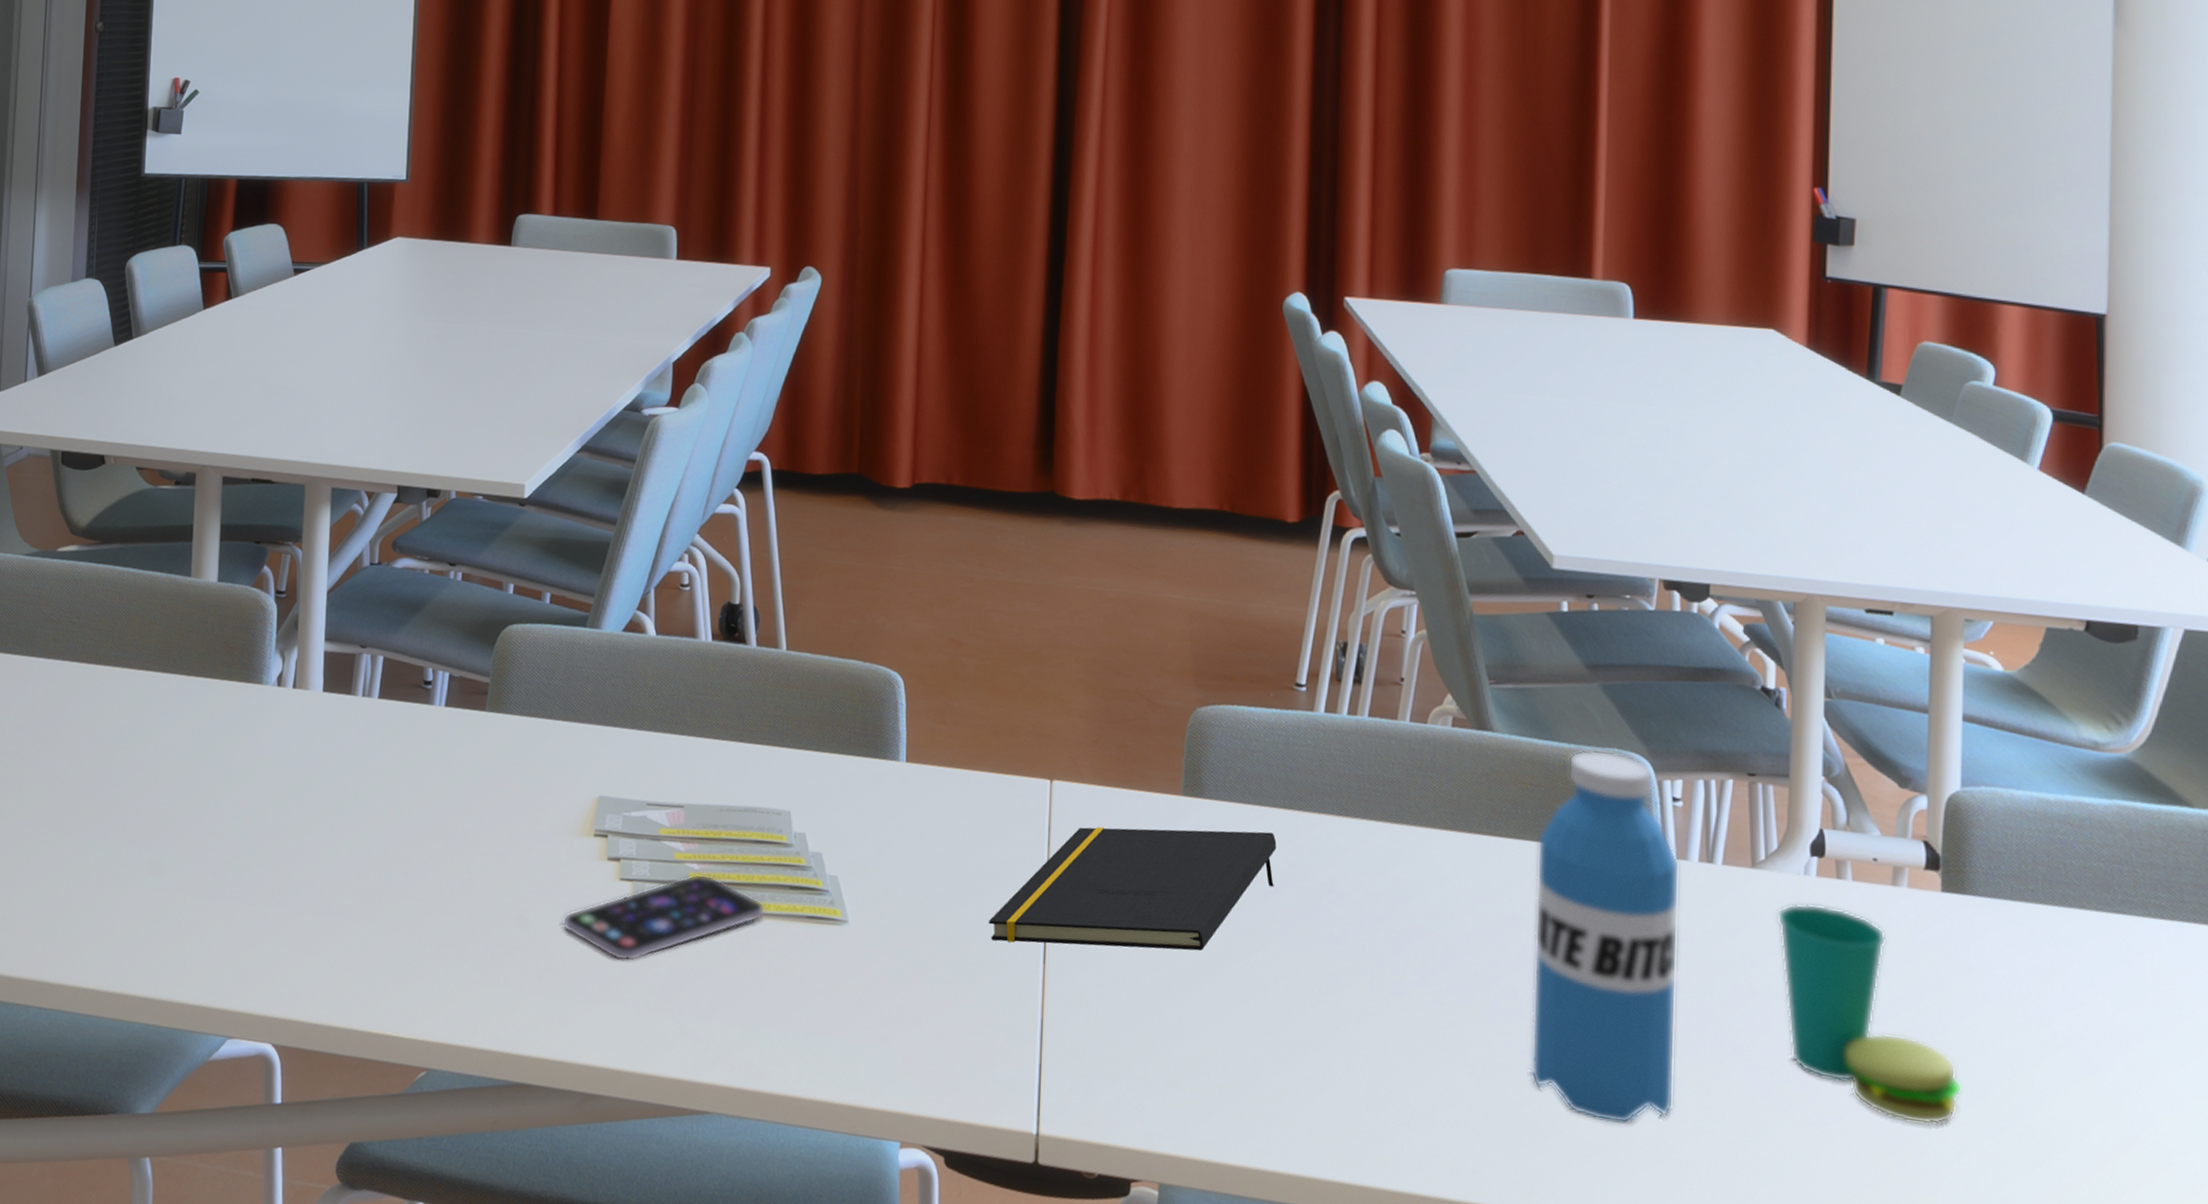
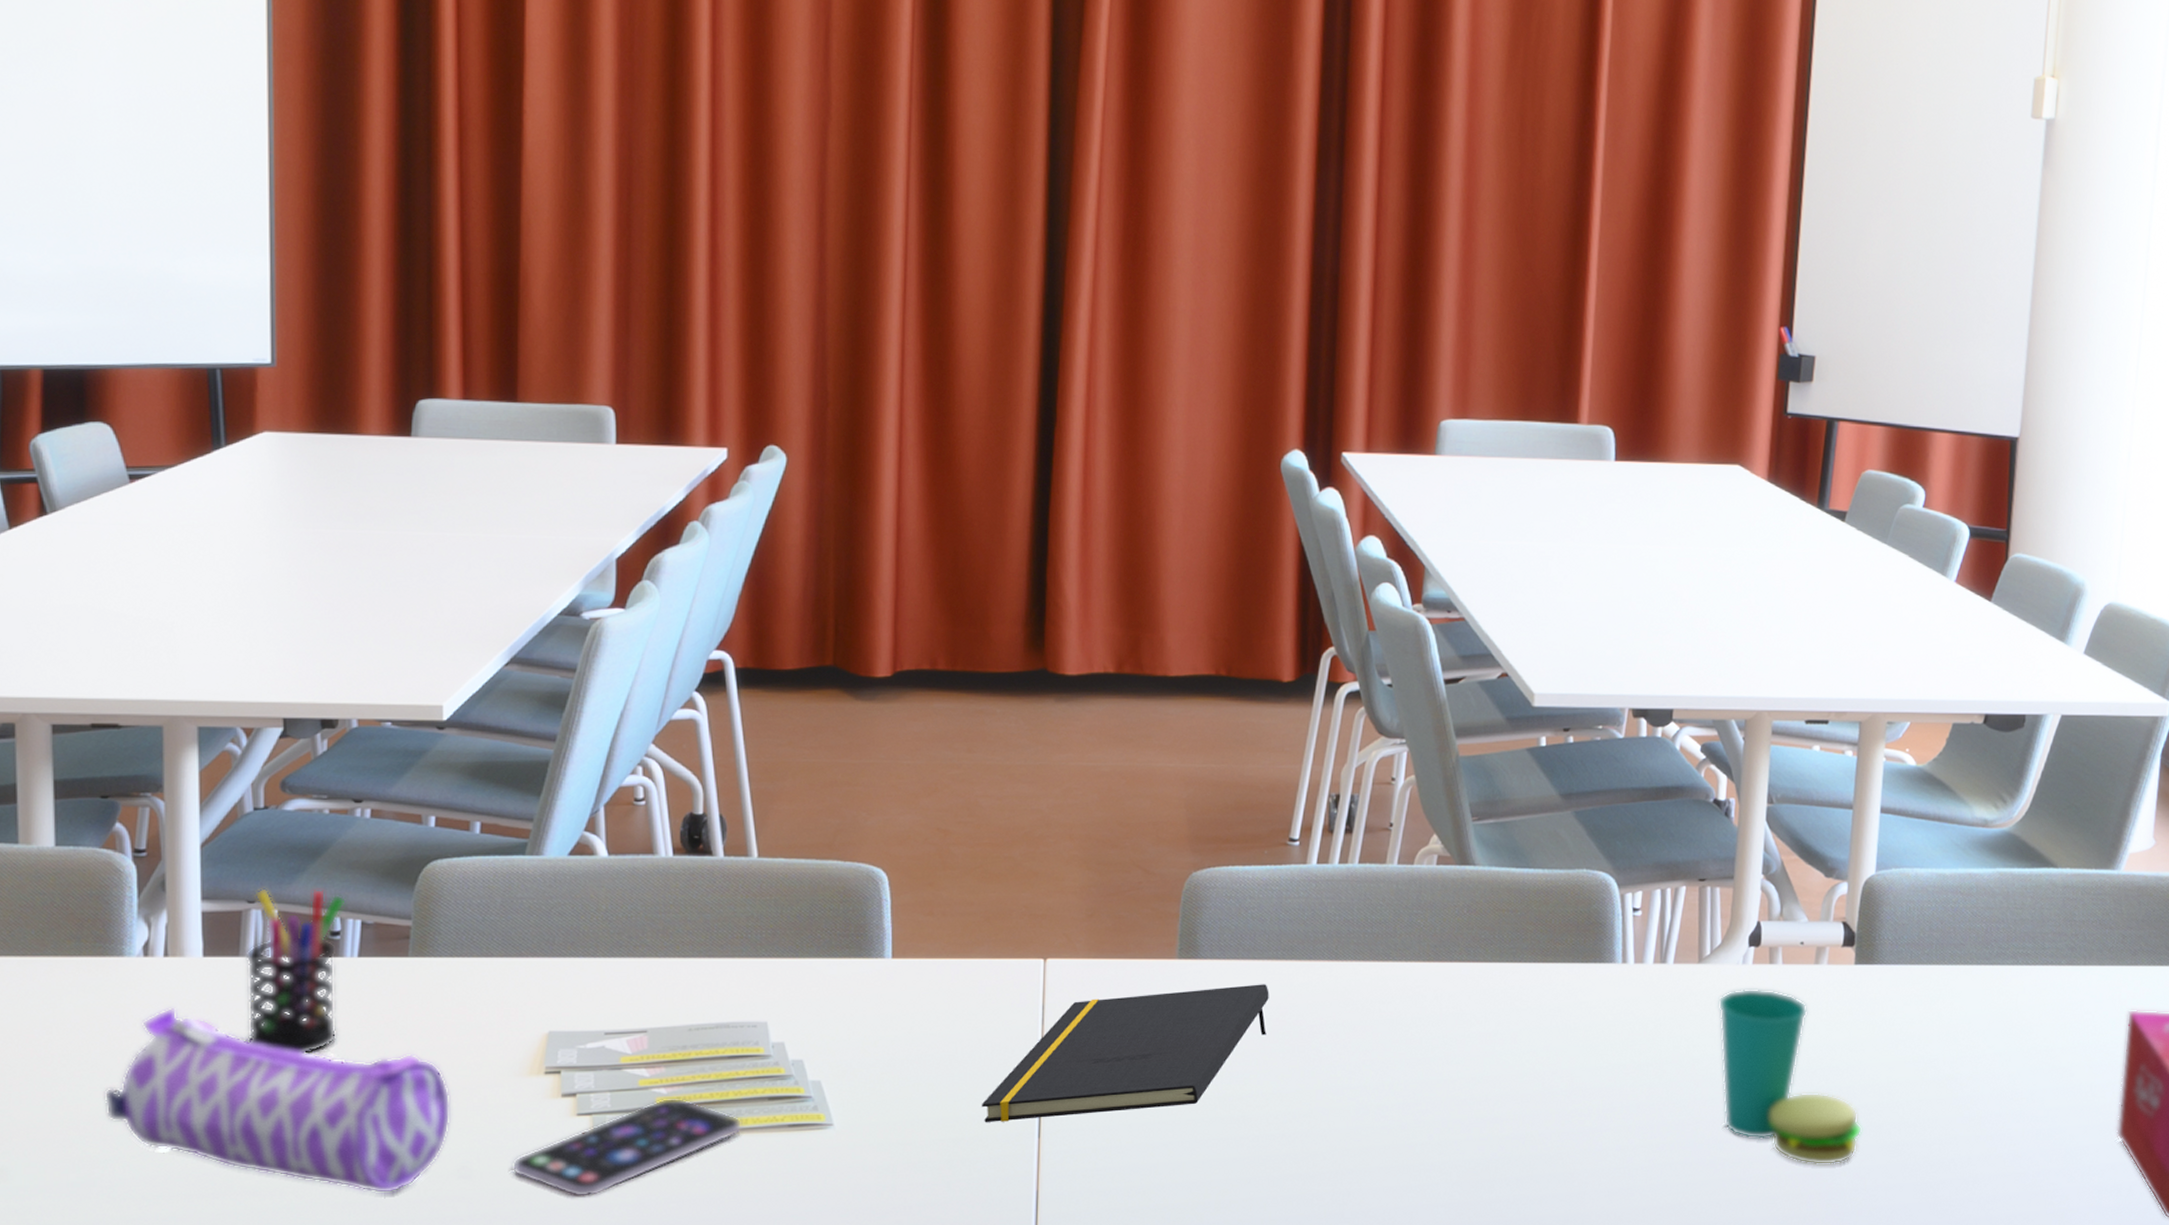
pencil case: none [239,734,514,932] -> present [104,1007,450,1194]
pen holder: none [352,635,438,791] -> present [245,888,346,1052]
water bottle: present [1531,749,1680,1124] -> none [1500,872,1637,1204]

